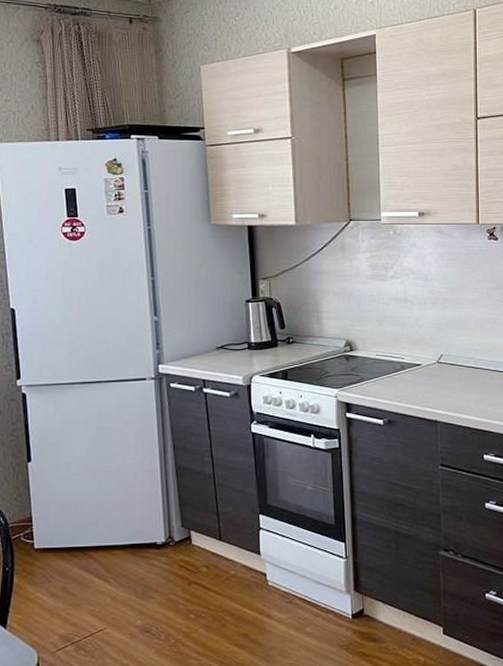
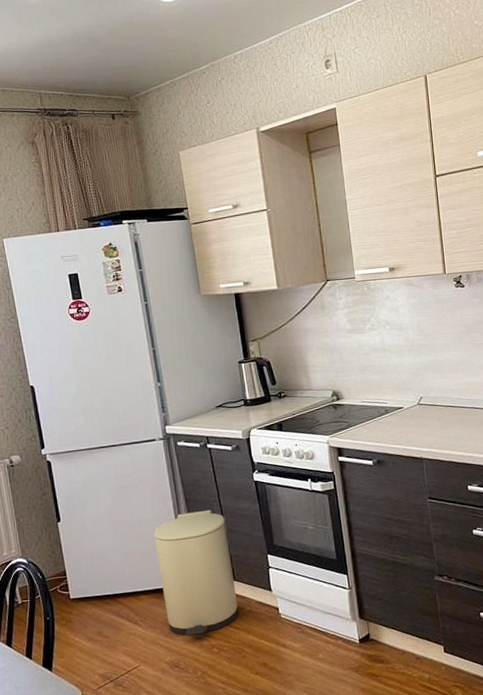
pedal bin: none [135,460,221,598] -> present [153,509,238,636]

